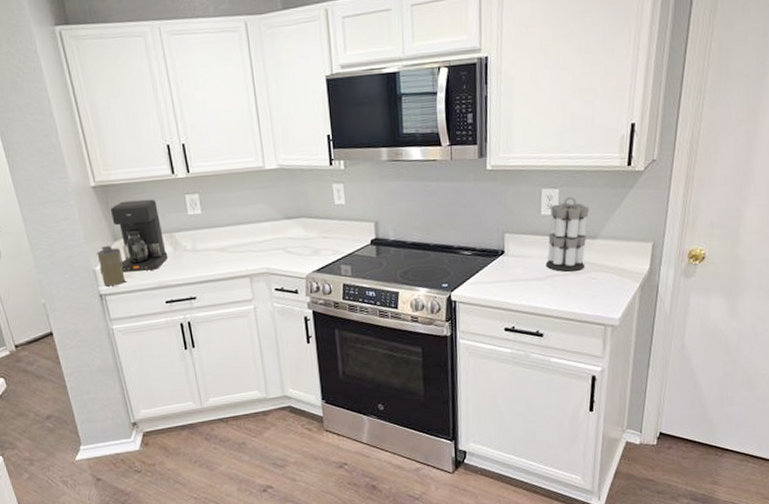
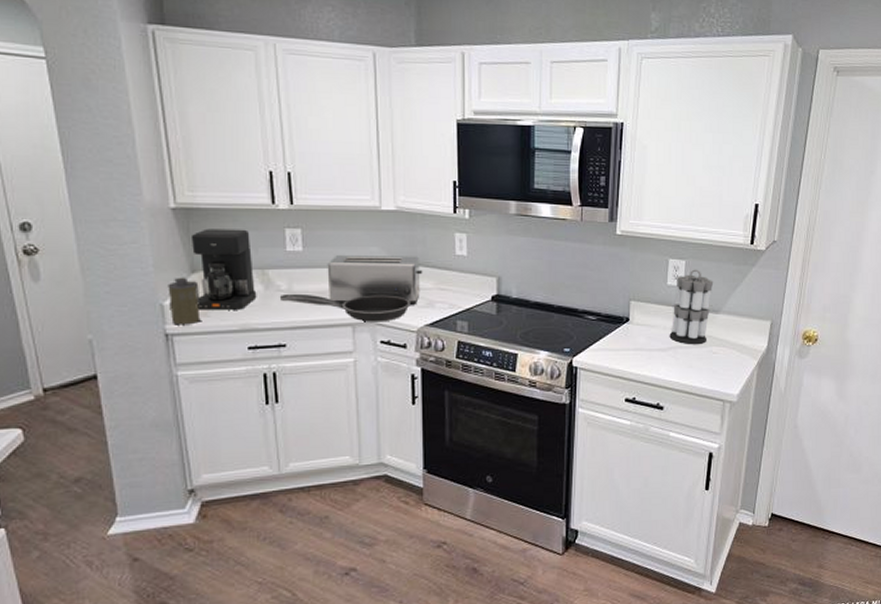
frying pan: none [186,246,299,273] -> present [279,293,412,322]
toaster: none [223,209,307,259] -> present [327,255,423,305]

